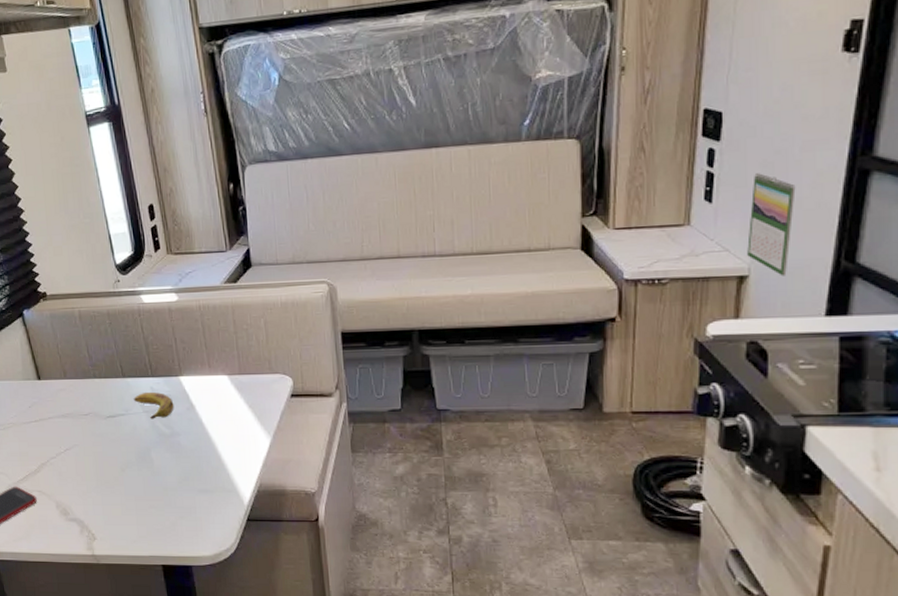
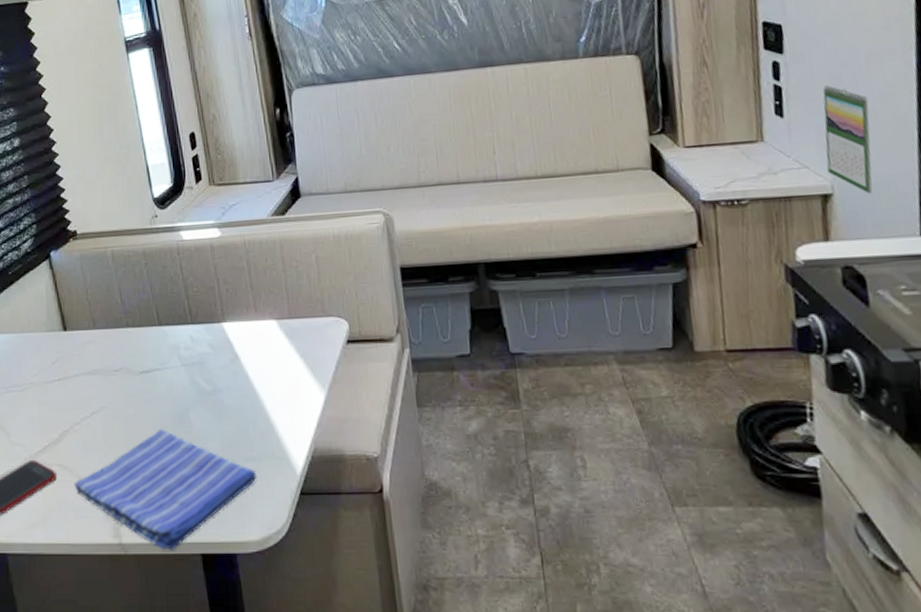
dish towel: none [52,464,210,562] -> present [74,428,257,551]
banana: present [133,391,174,419] -> none [170,341,216,374]

